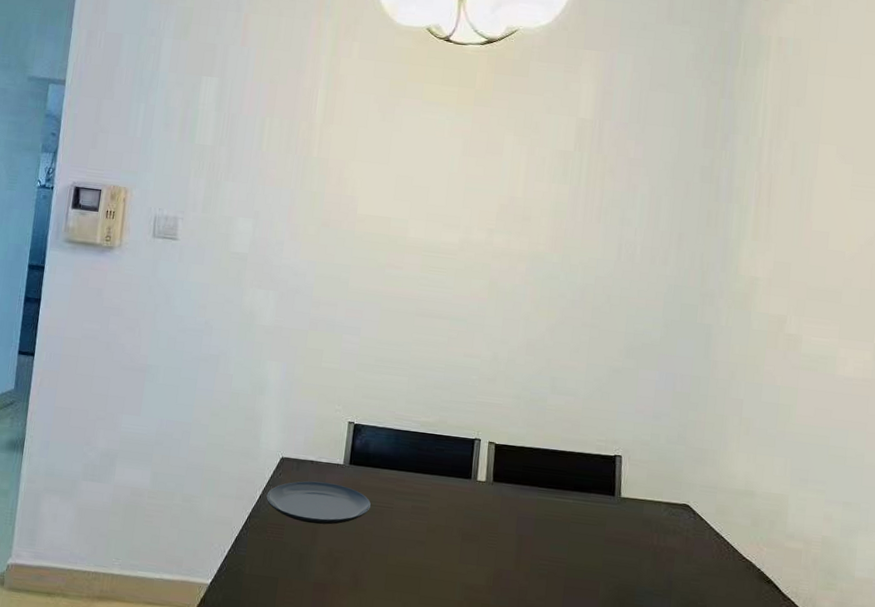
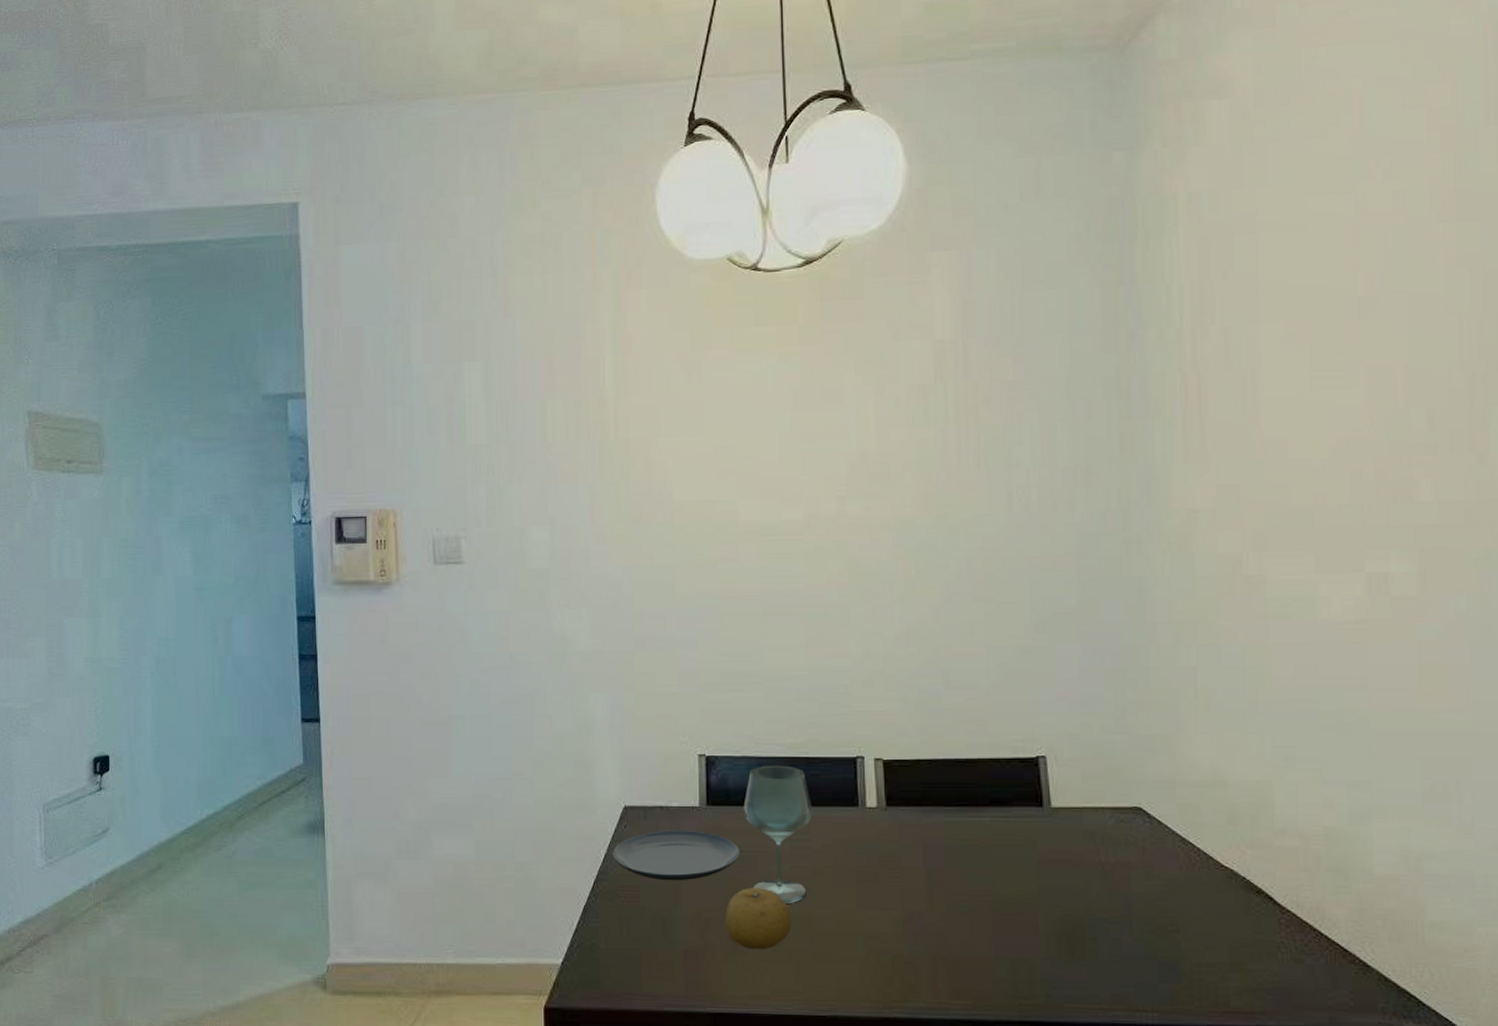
fruit: none [350,536,405,589] -> present [724,888,791,950]
wine glass: none [378,437,434,553] -> present [743,765,812,903]

